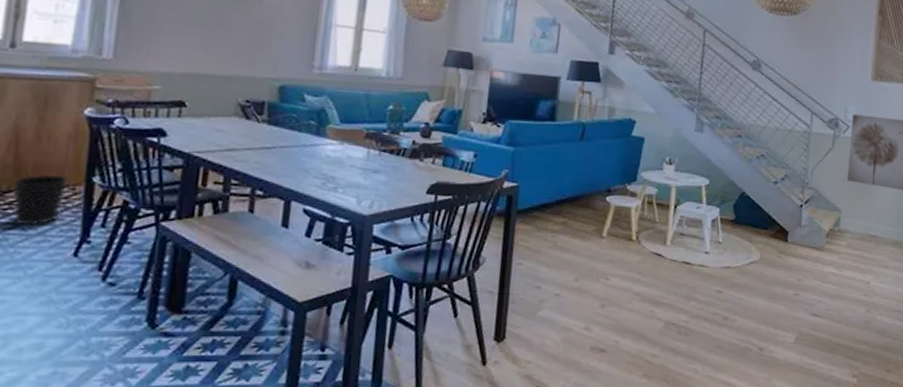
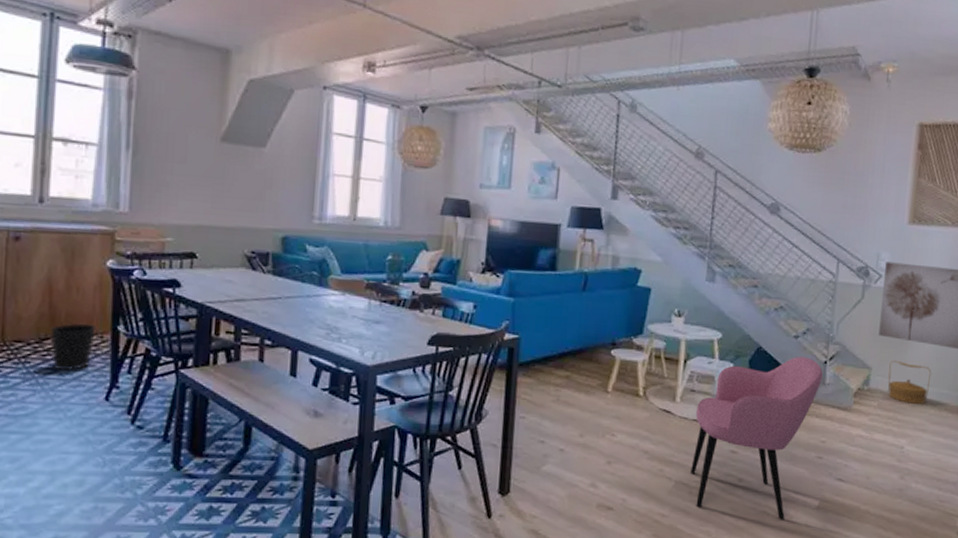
armchair: none [680,201,799,355] -> present [691,356,823,520]
basket: none [855,203,893,244] -> present [887,360,932,405]

